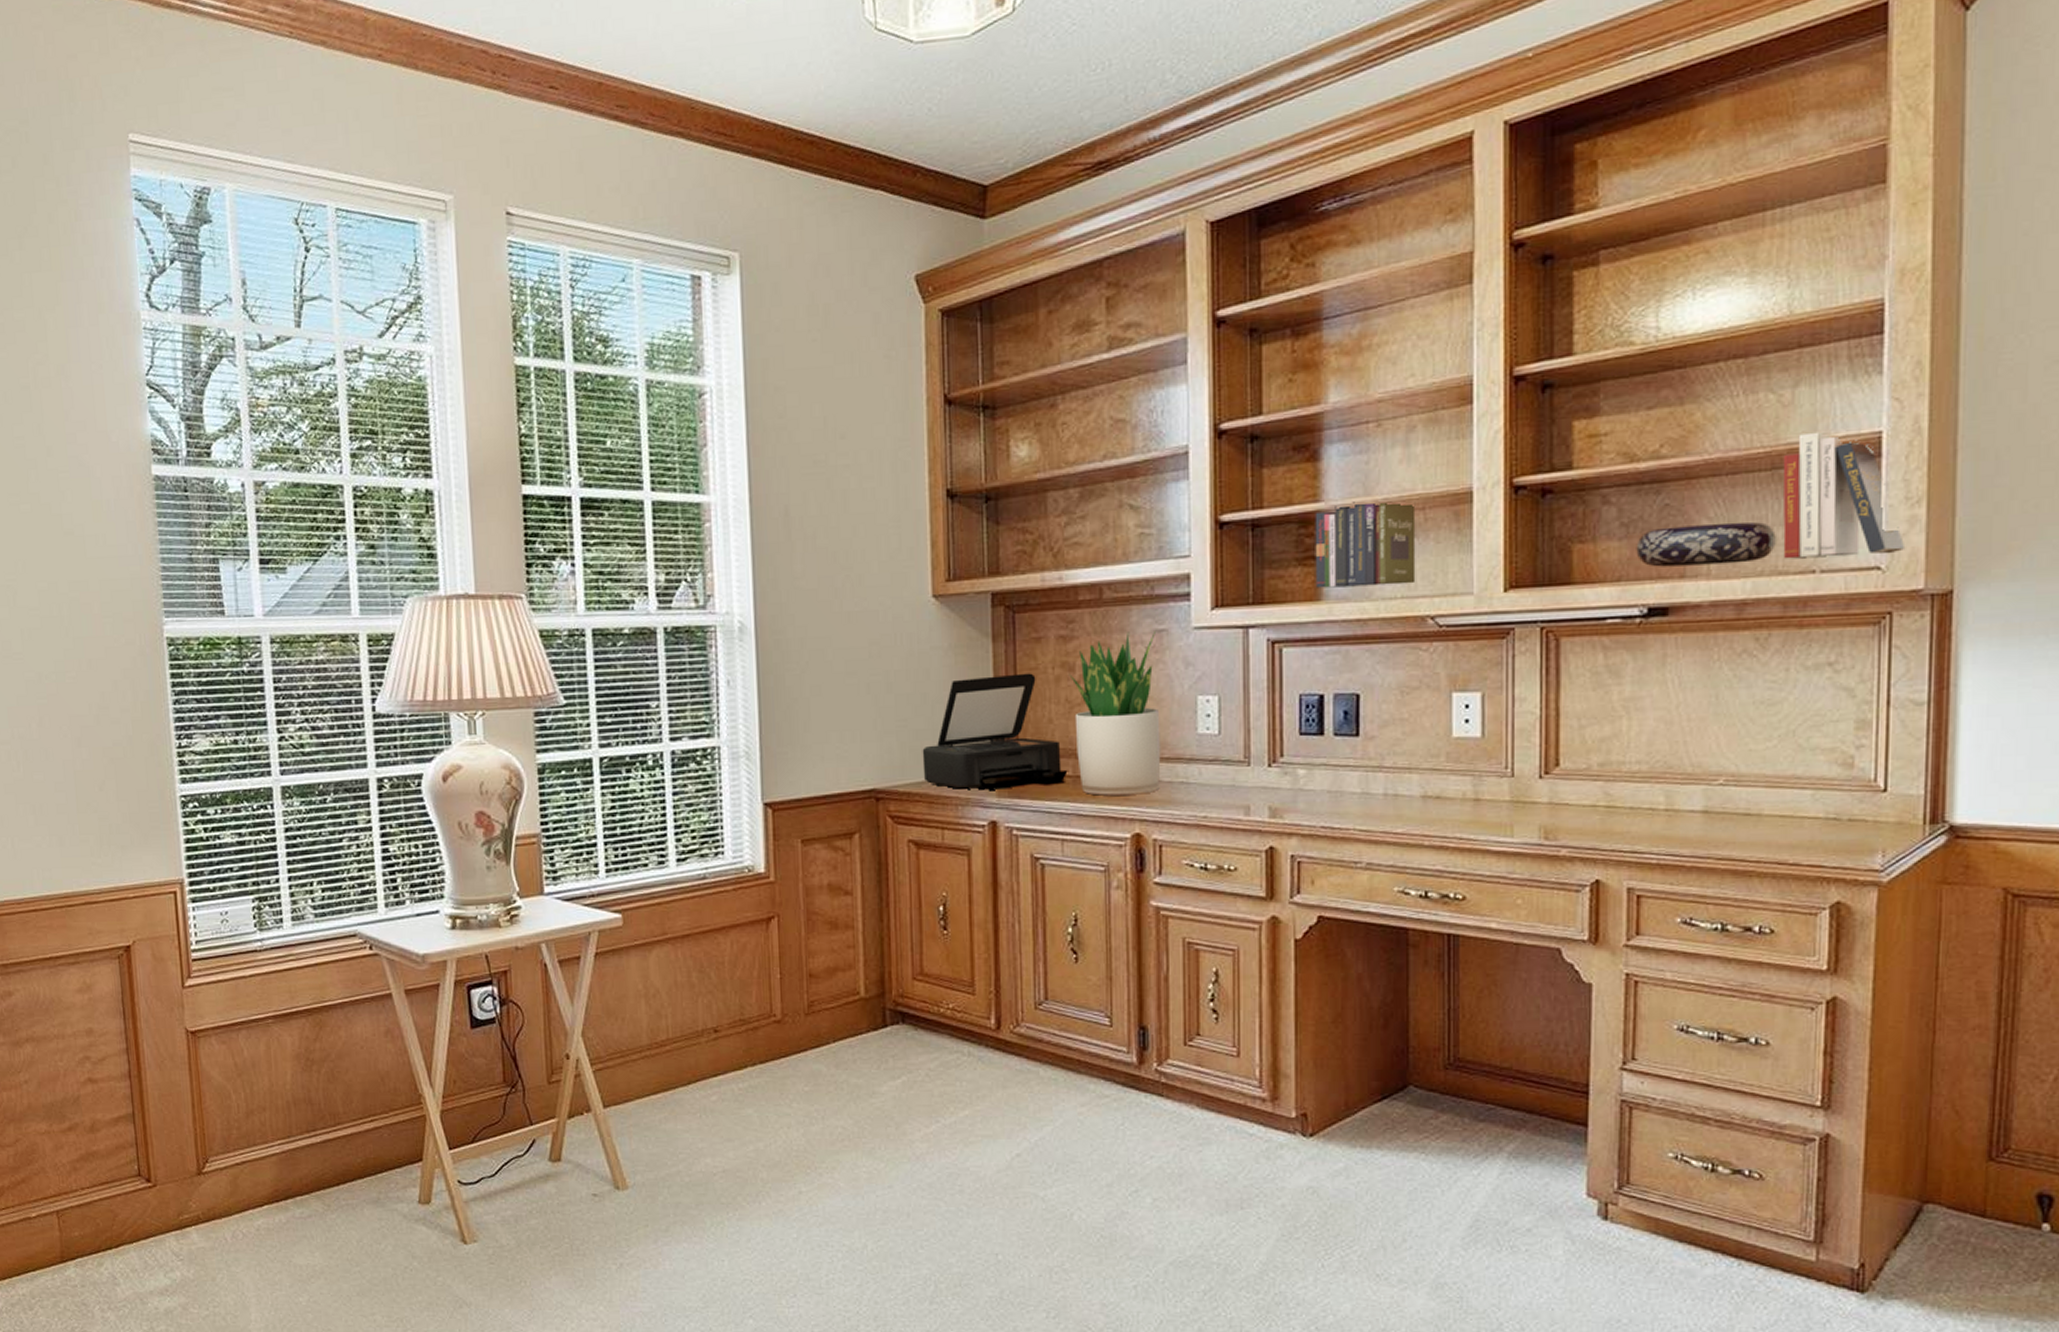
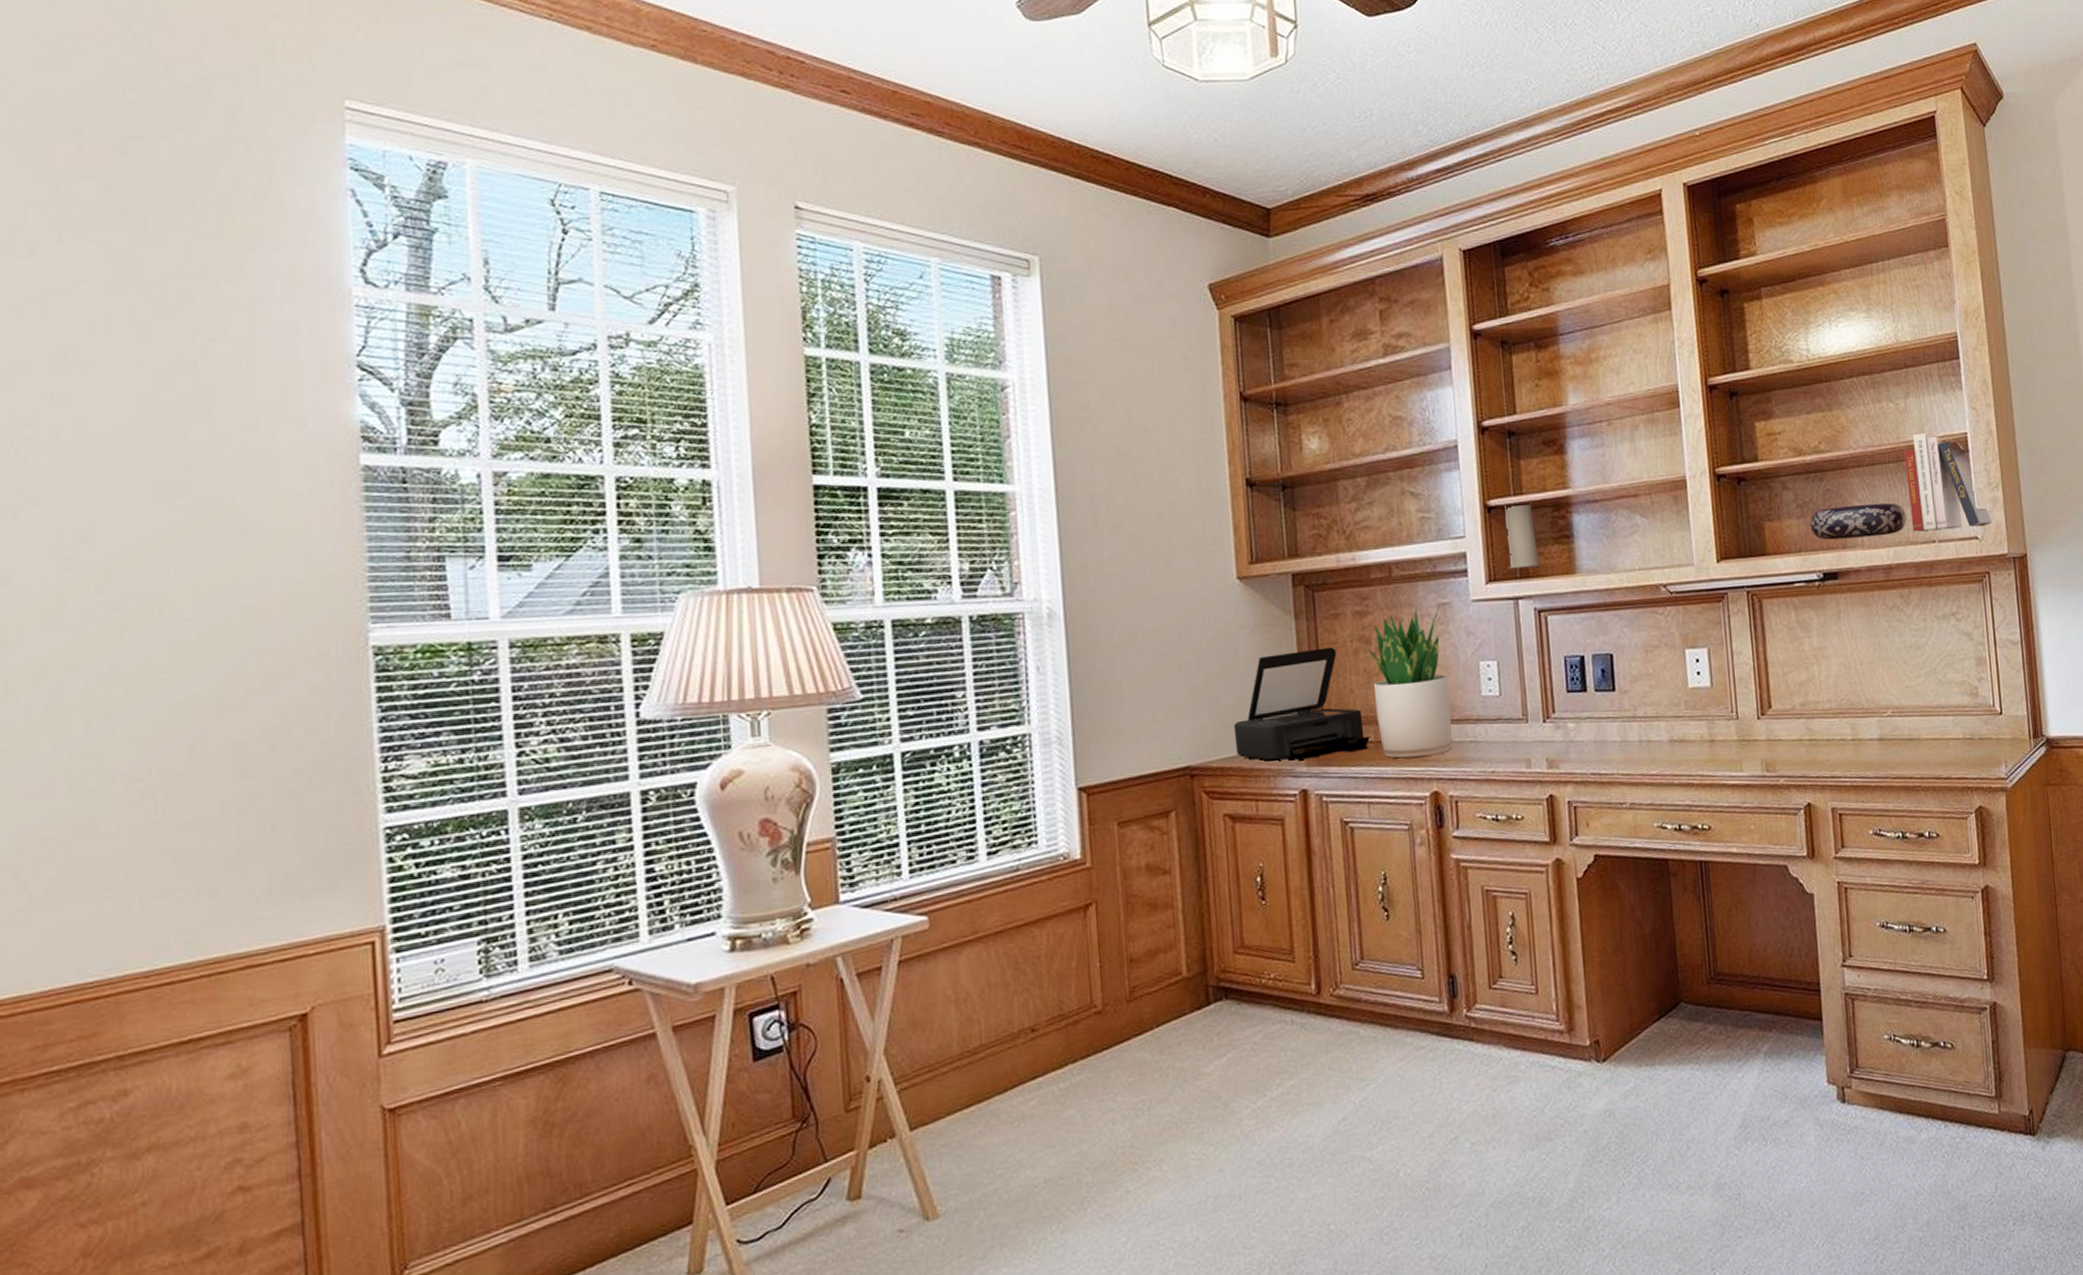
candle: none [1239,517,1280,594] -> present [1505,502,1542,569]
books: present [1315,501,1416,588] -> none [1565,488,1649,563]

